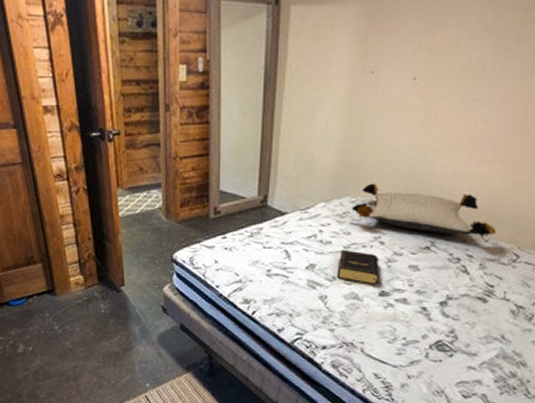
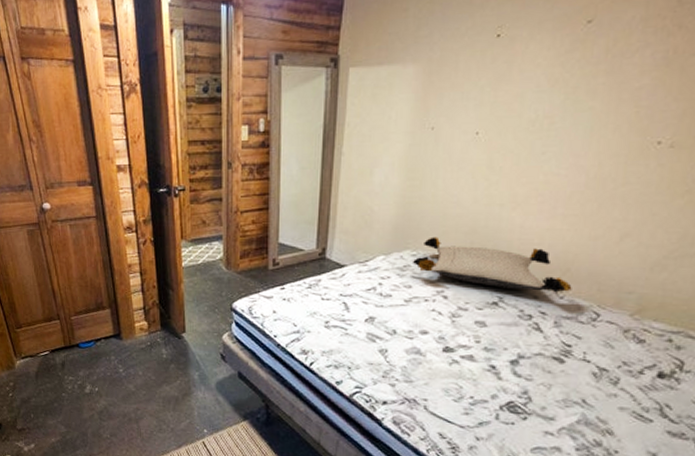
book: present [336,250,380,285] -> none [397,303,444,340]

